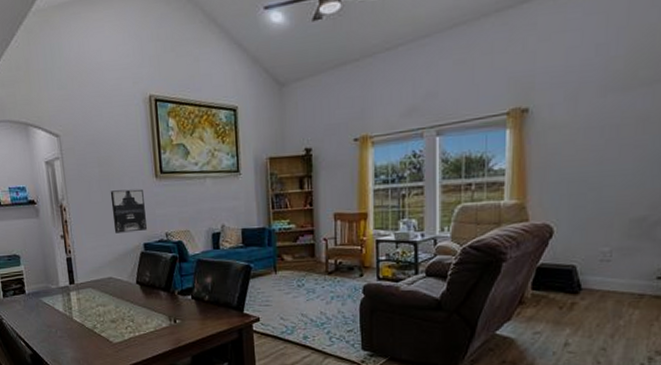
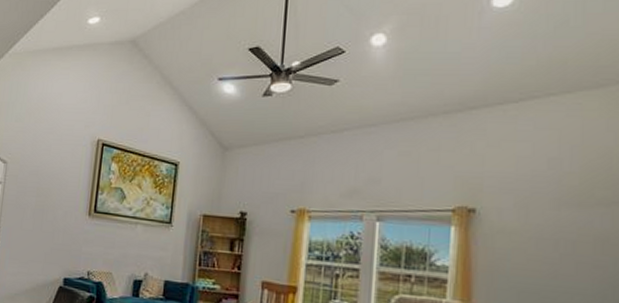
wall art: present [110,189,147,233] -> none [37,221,74,265]

